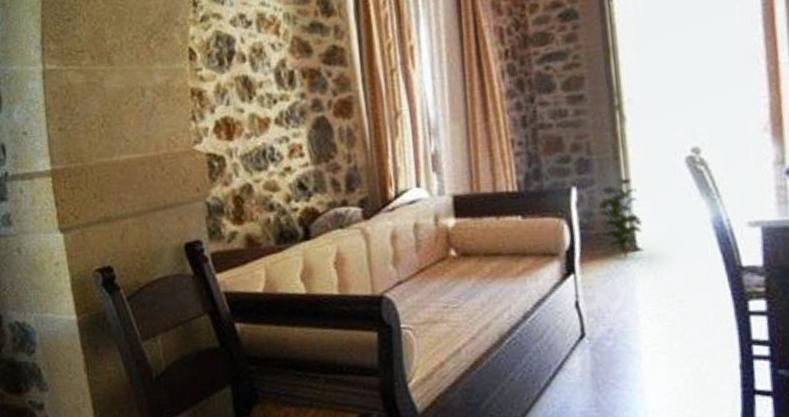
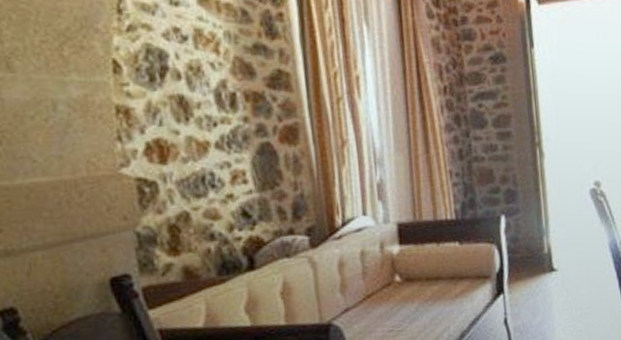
decorative plant: present [598,178,643,258] -> none [522,207,558,278]

